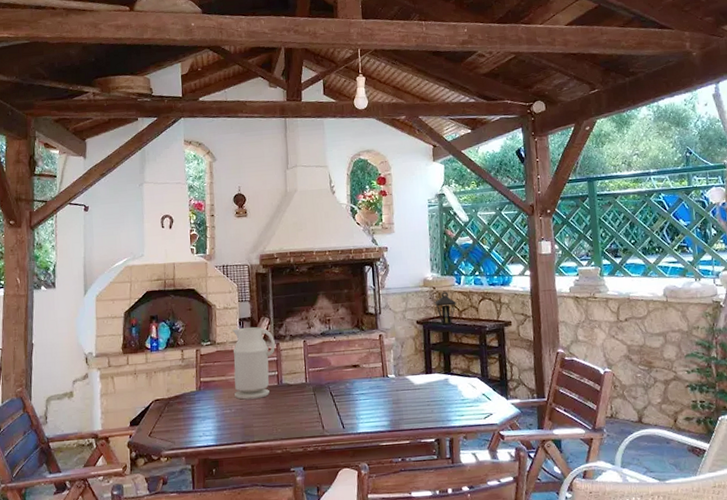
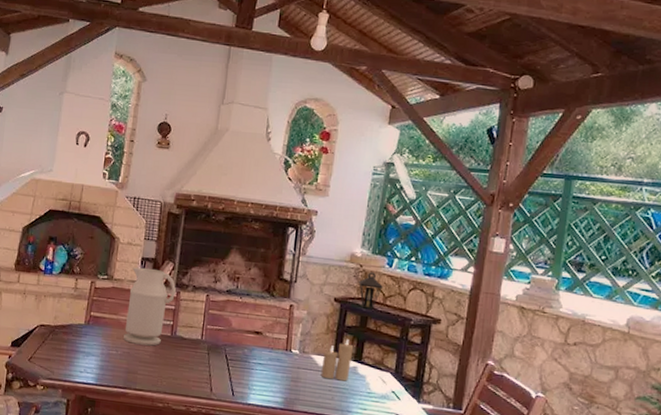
candle: none [416,356,443,395] -> present [320,339,354,382]

